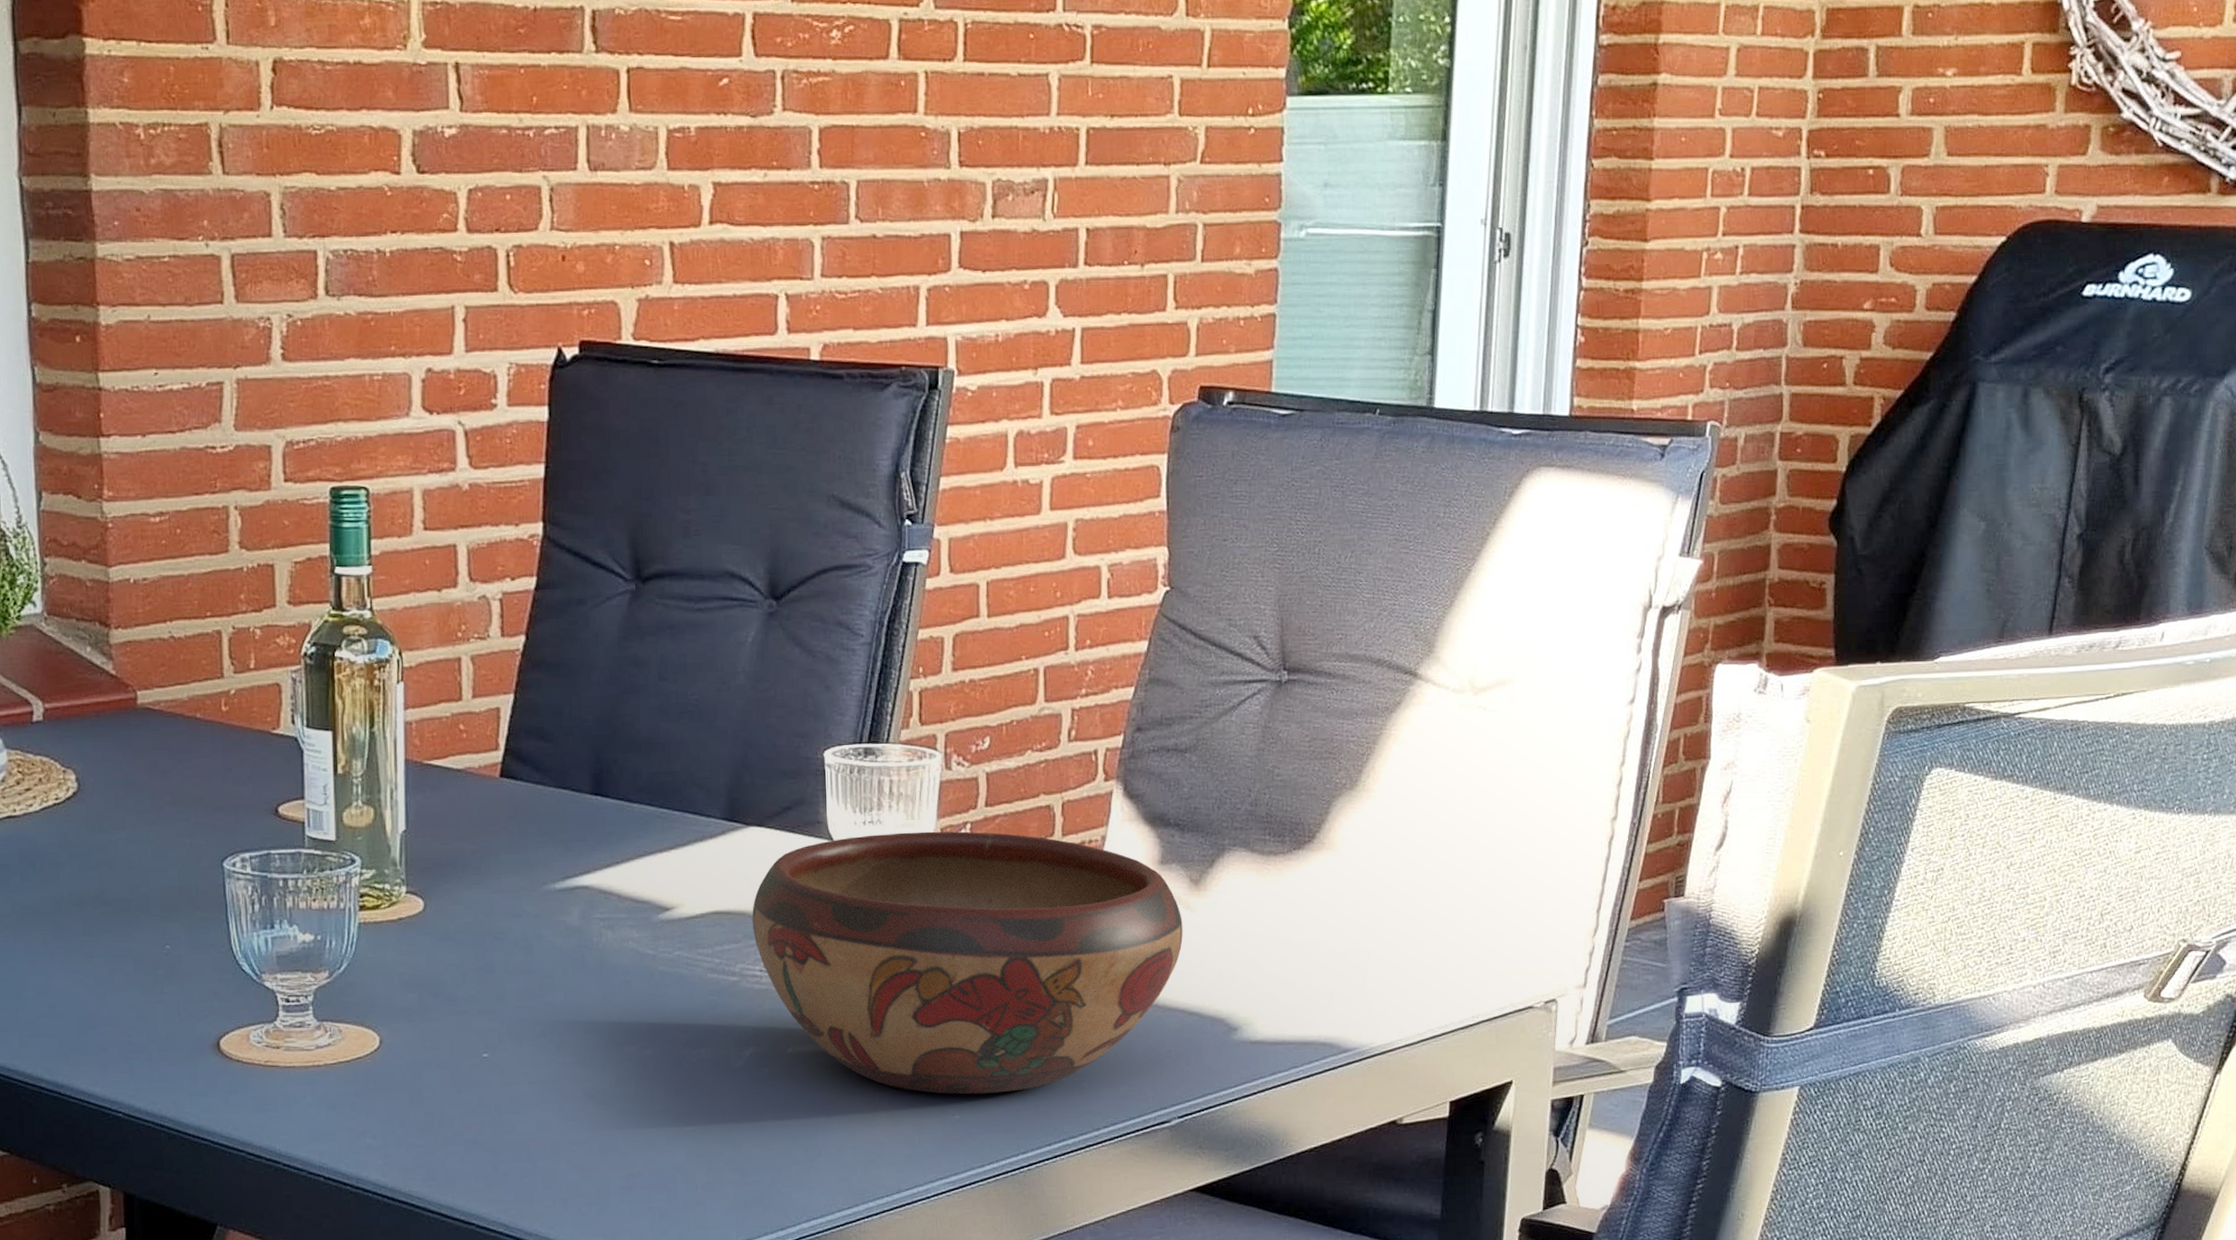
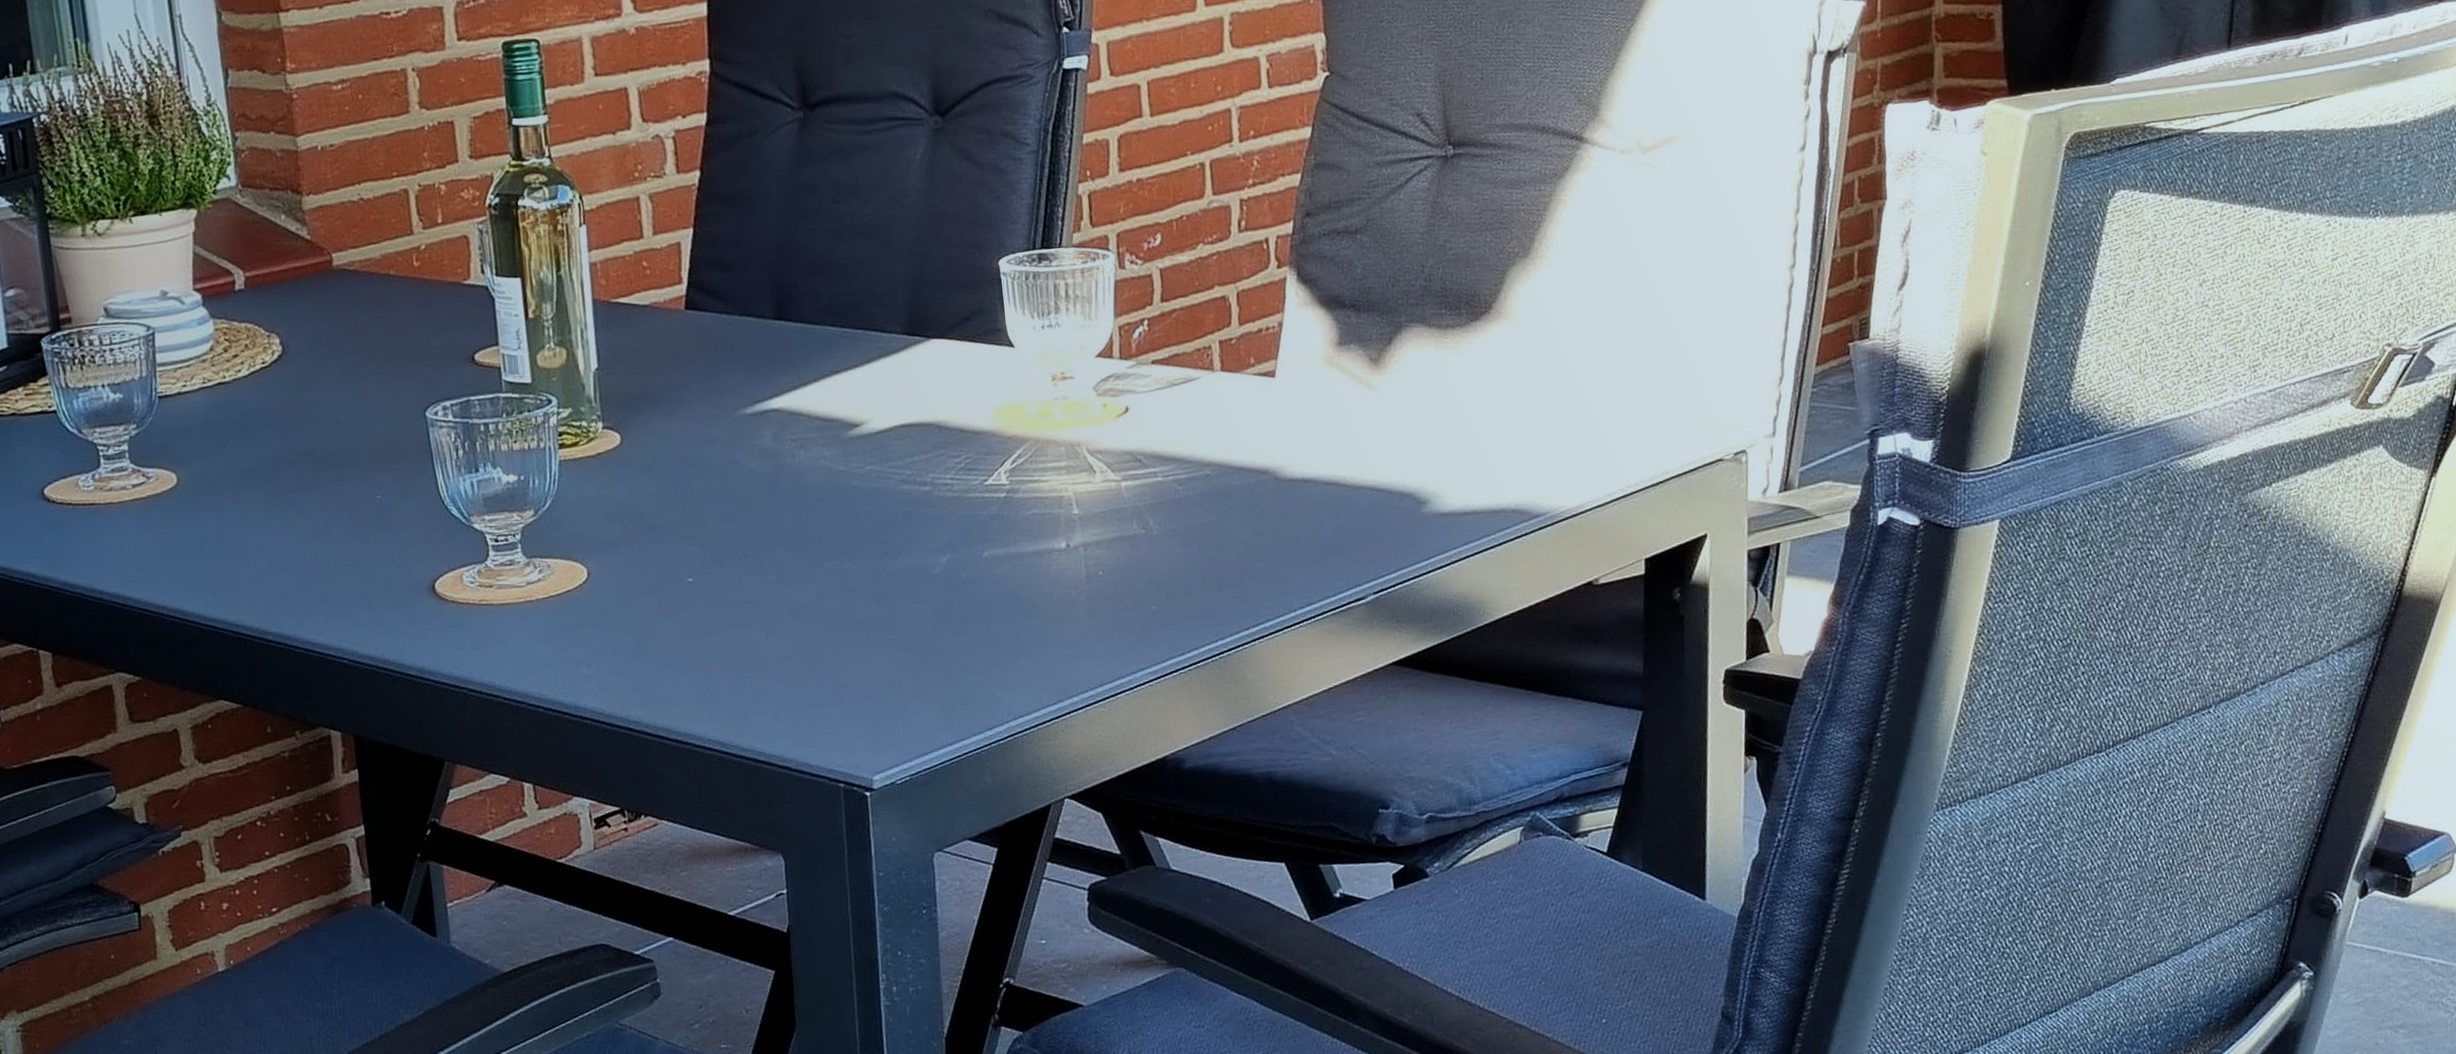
decorative bowl: present [752,831,1183,1095] -> none [939,327,1366,587]

